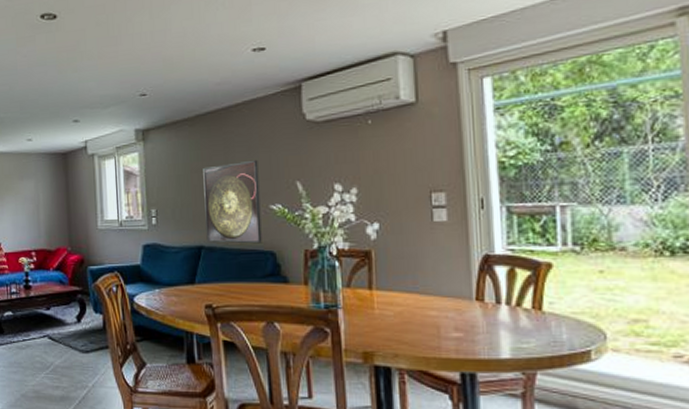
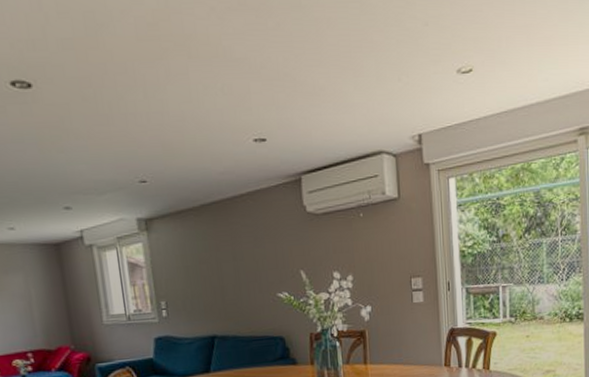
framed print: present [203,159,262,244] -> none [211,250,272,332]

